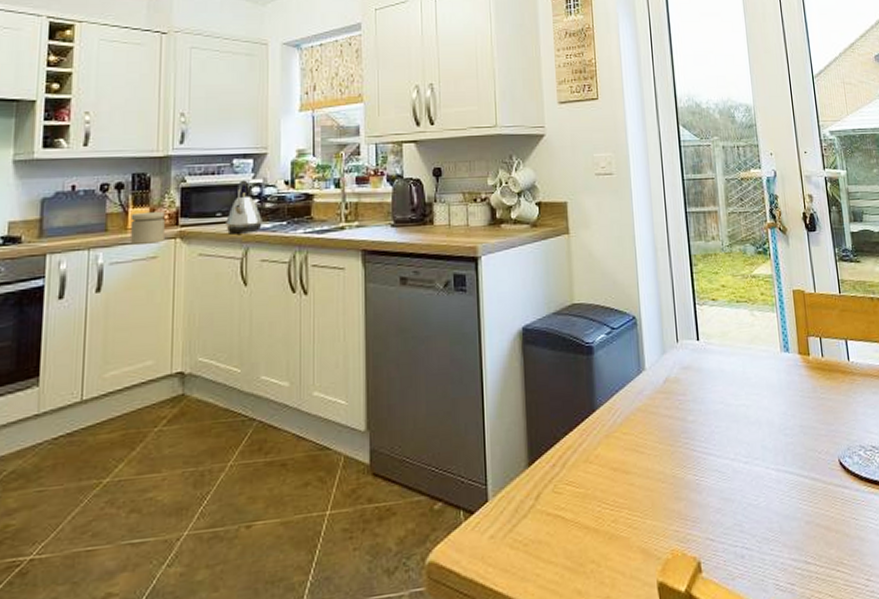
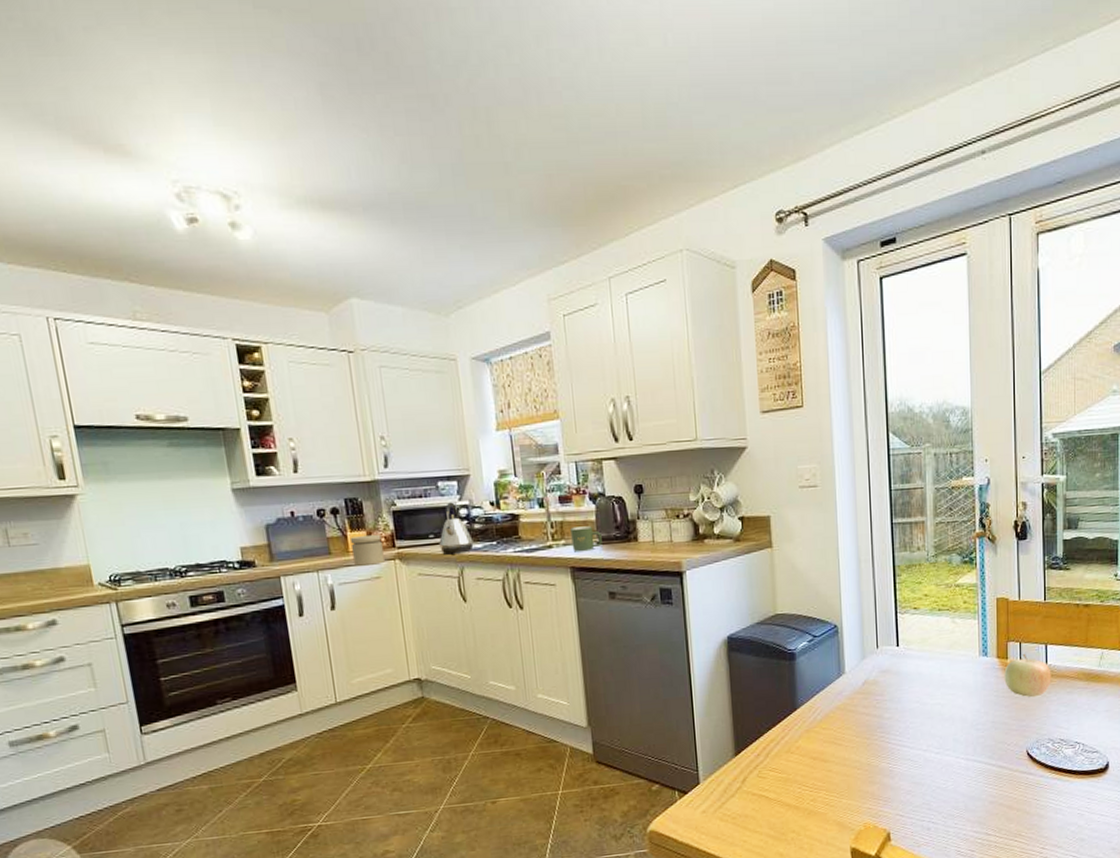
mug: none [365,208,397,235] -> present [570,526,602,553]
fruit: none [807,349,856,399] -> present [1004,653,1051,698]

